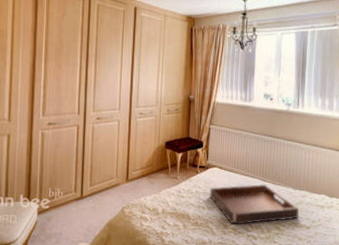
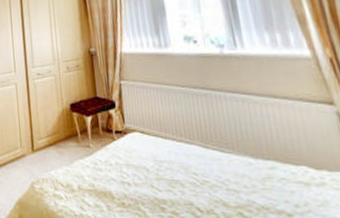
serving tray: present [209,184,299,225] -> none [133,152,270,208]

